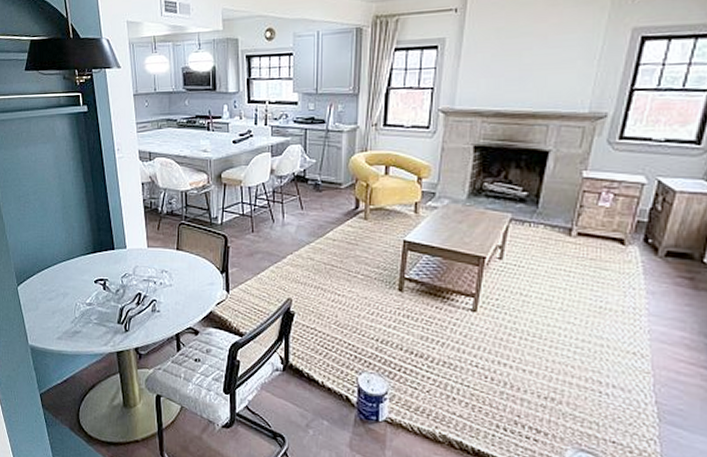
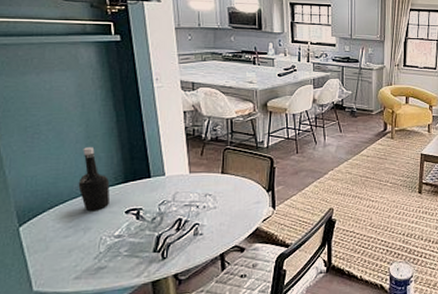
bottle: none [58,217,82,277] -> present [78,147,110,211]

